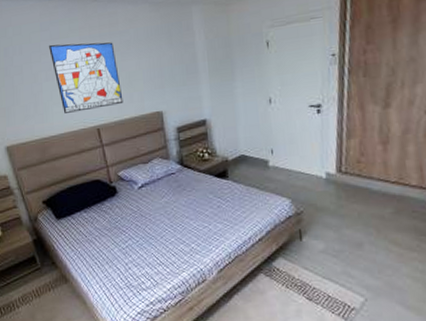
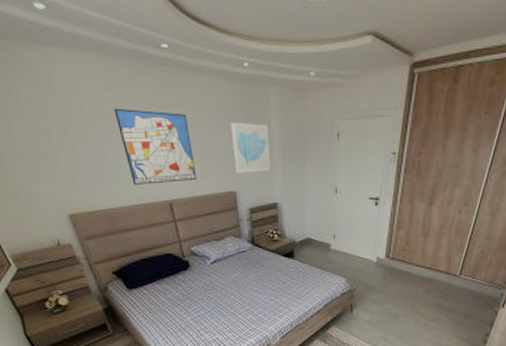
wall art: none [155,42,198,93] -> present [231,122,272,173]

